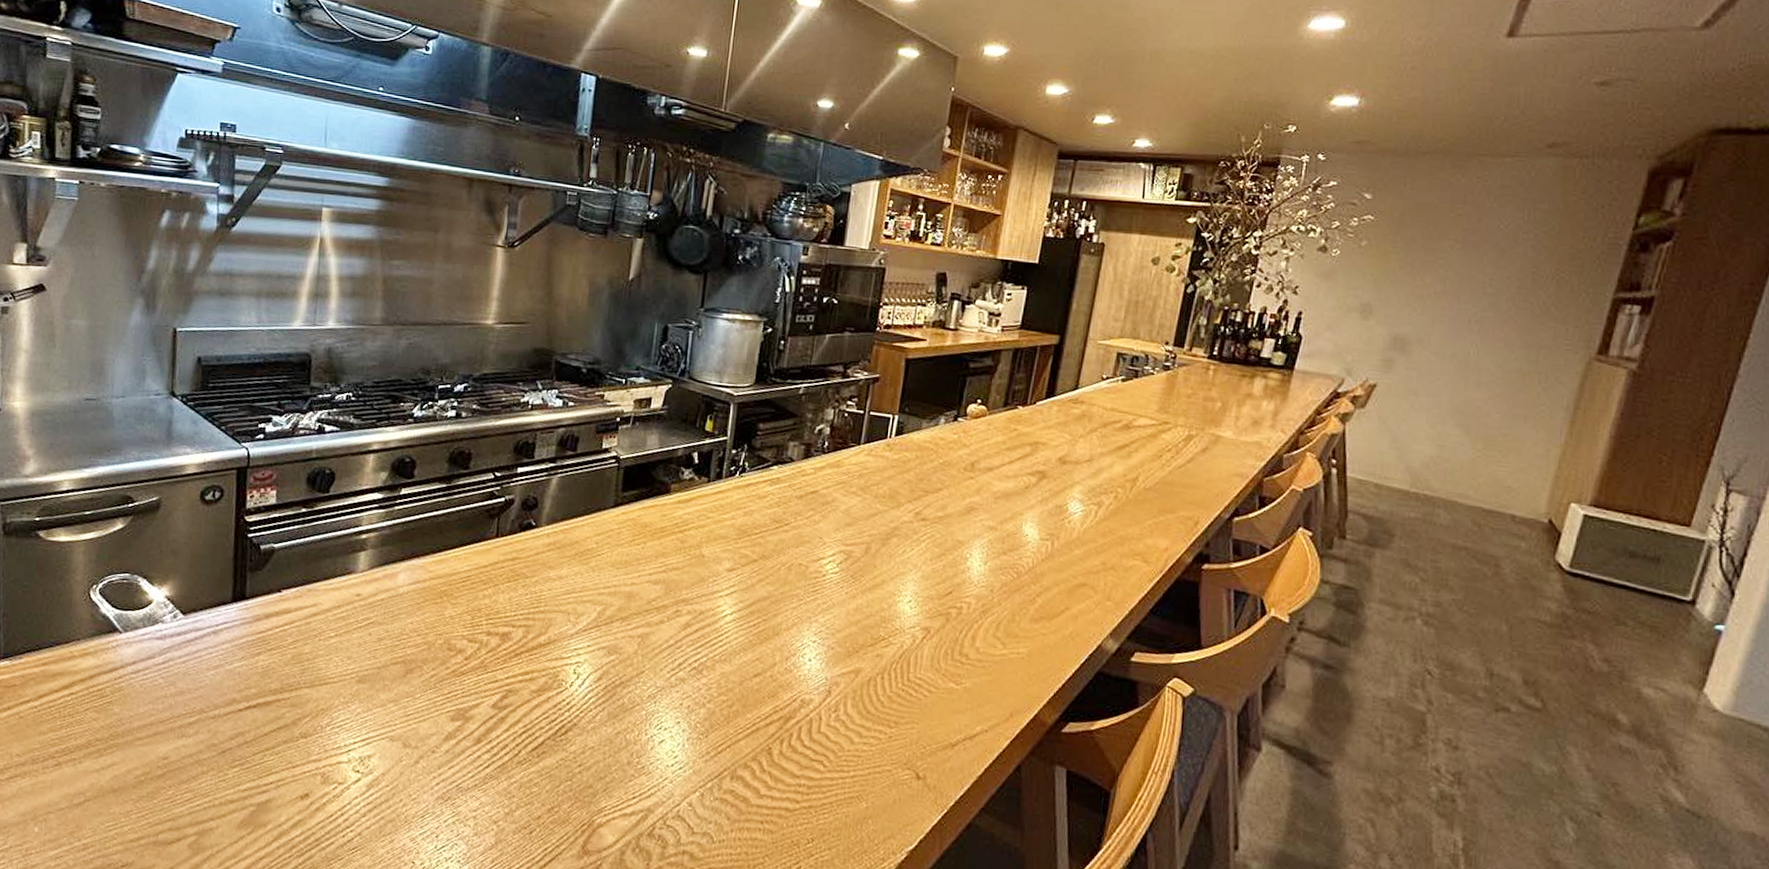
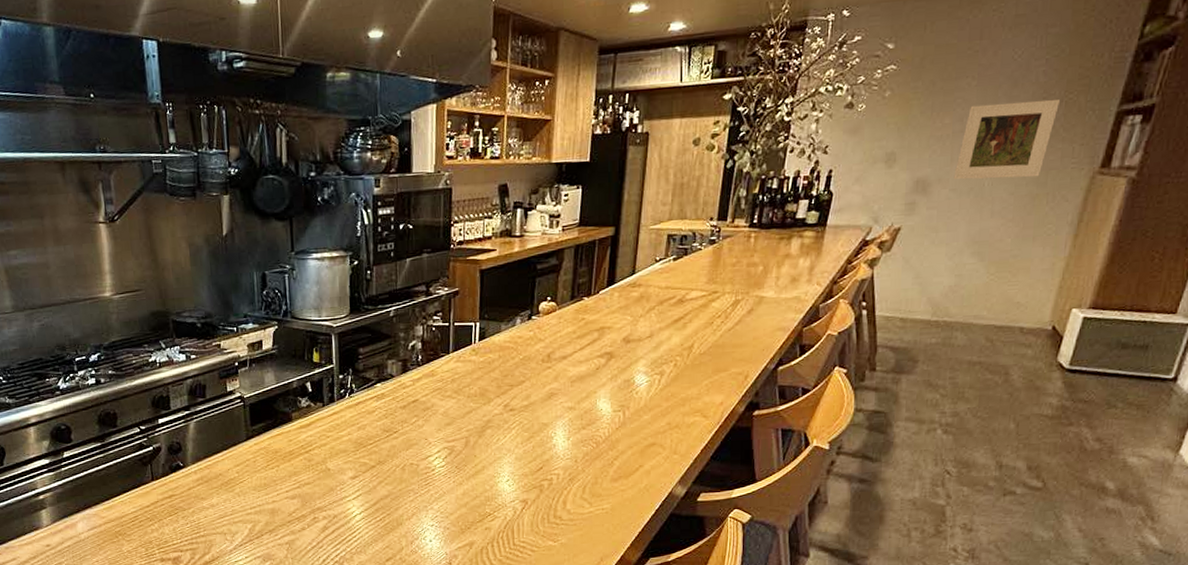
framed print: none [1435,269,1552,353] -> present [953,99,1061,180]

